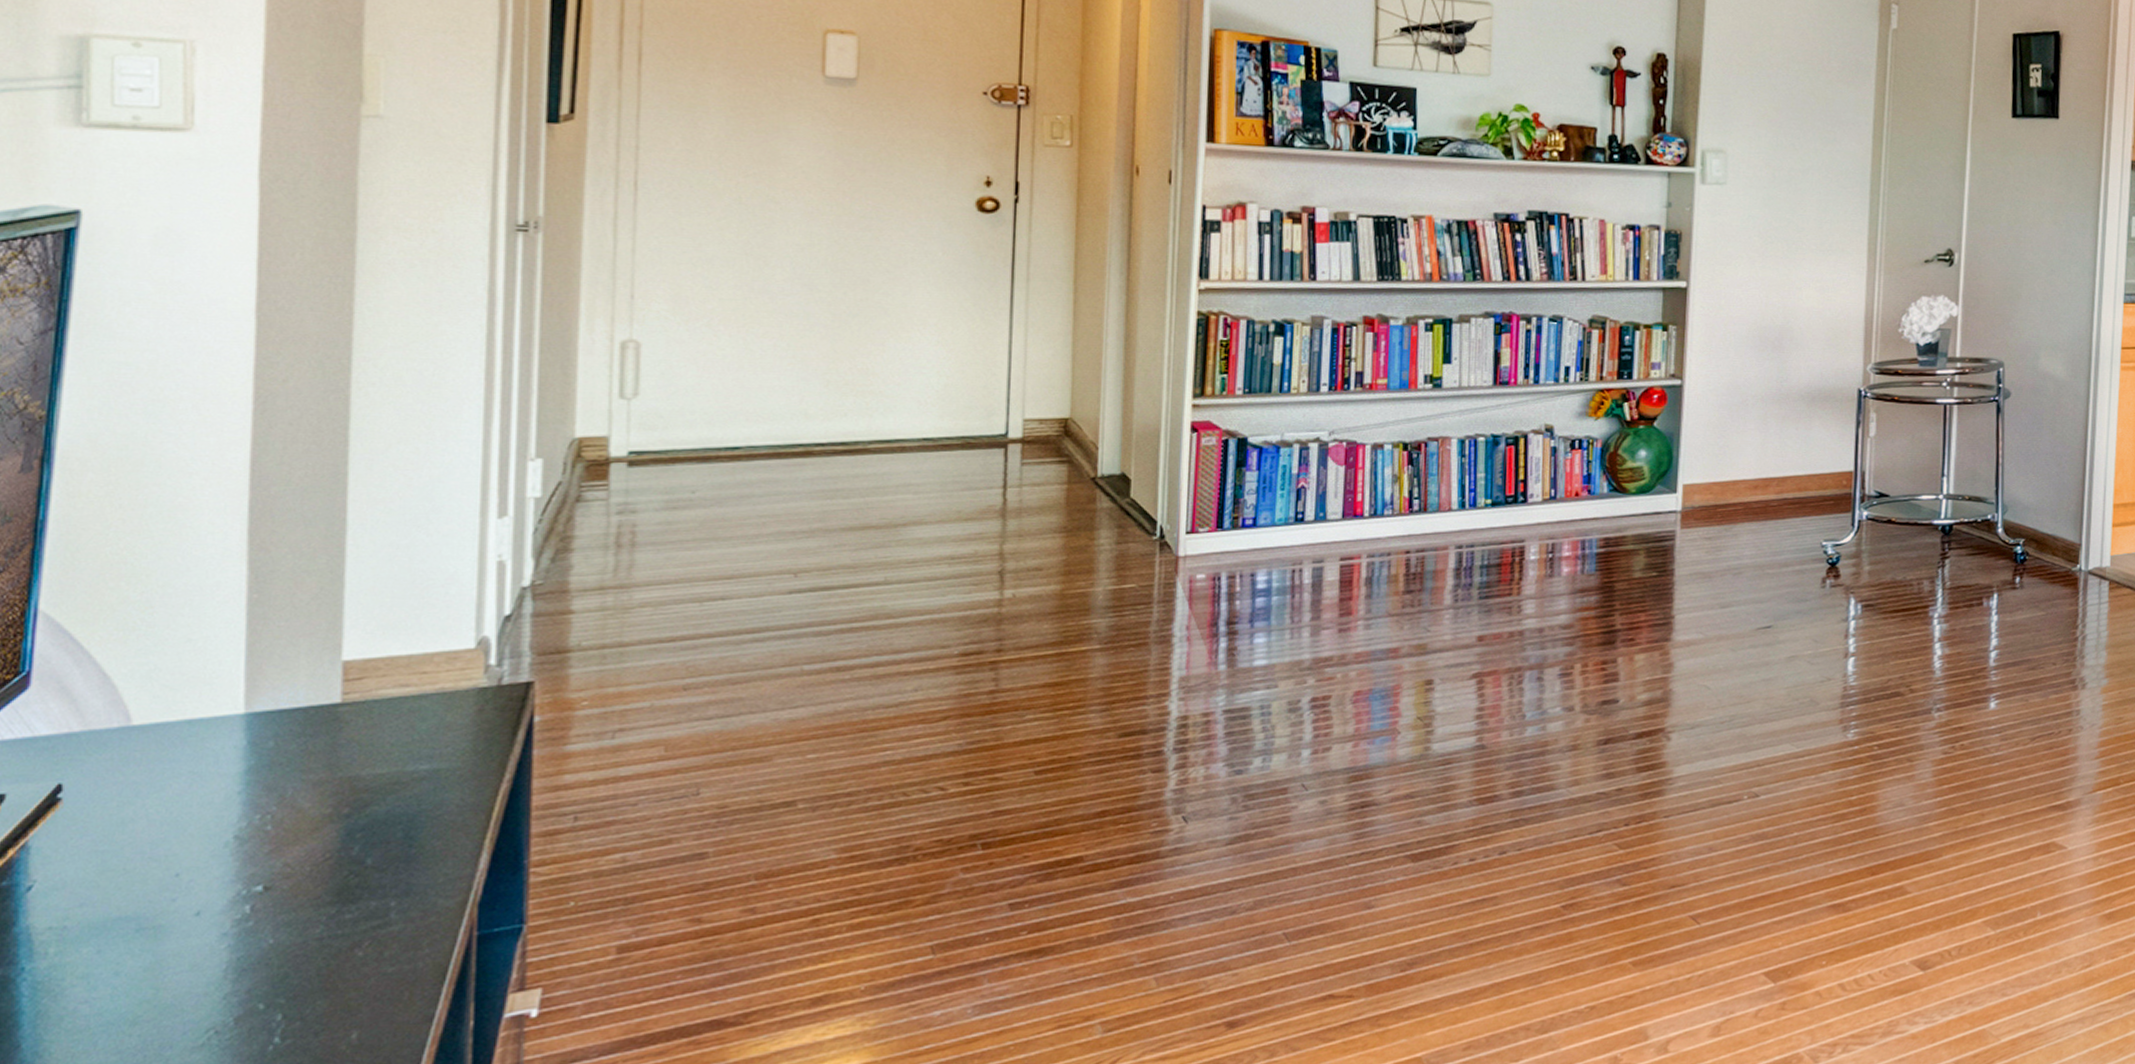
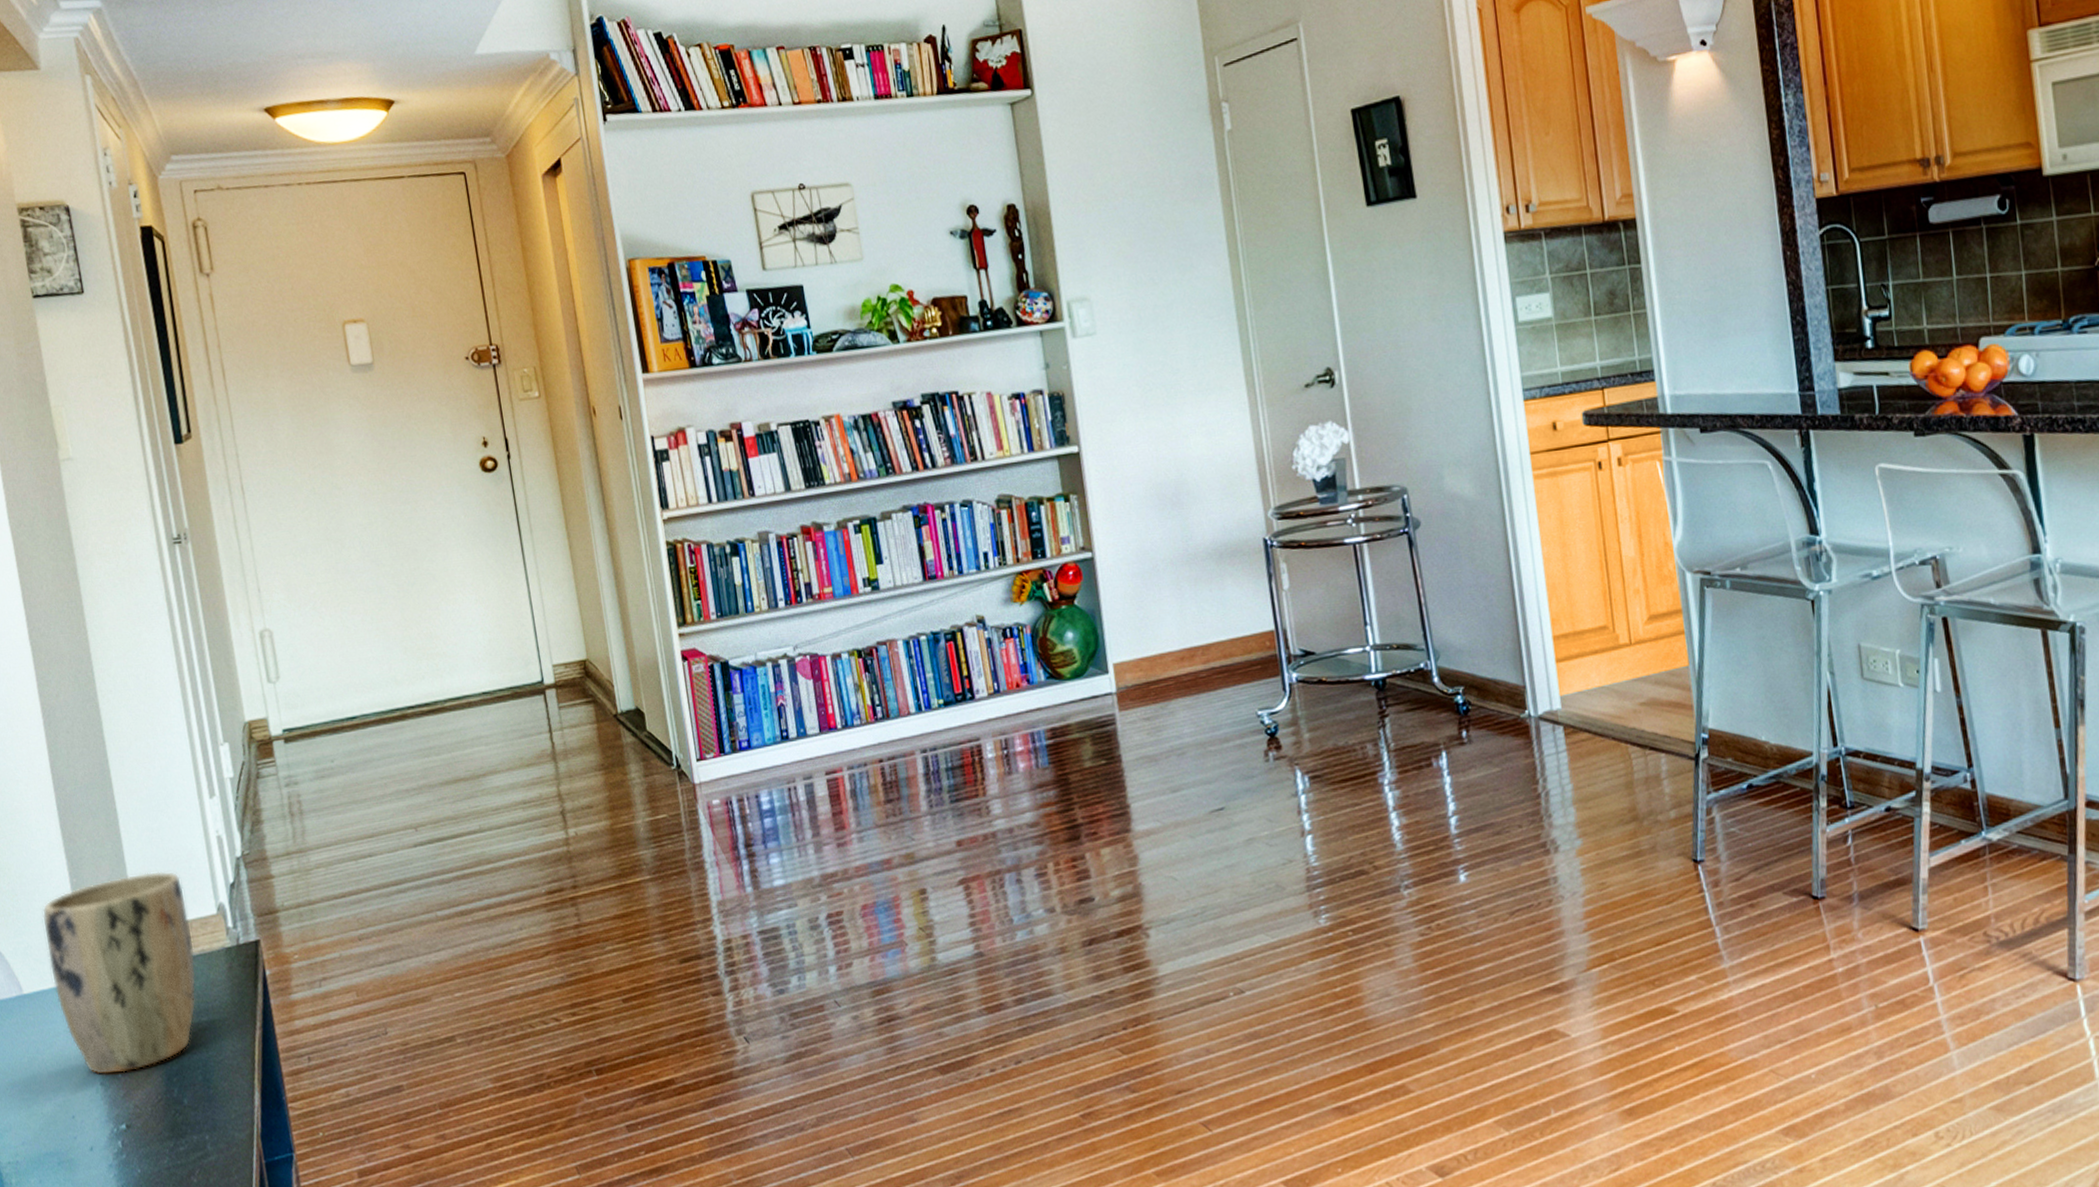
plant pot: none [185,595,432,827] -> present [42,871,197,1076]

